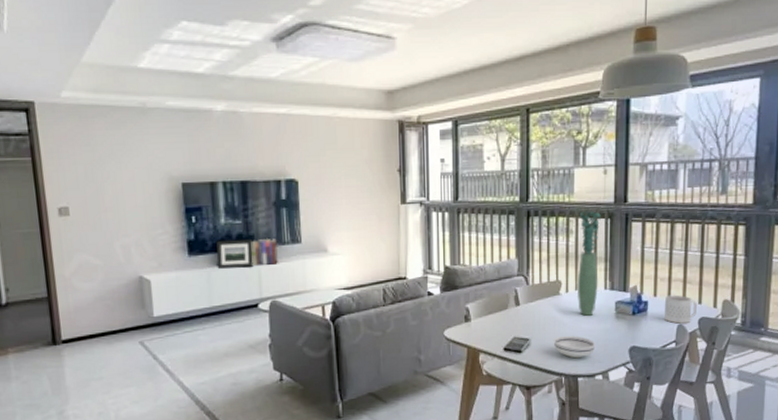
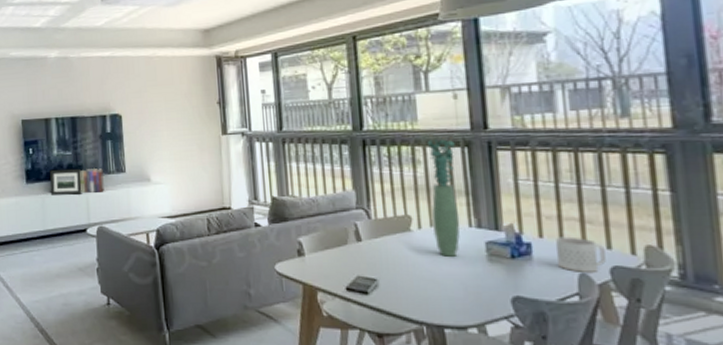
bowl: present [553,335,596,359] -> none [407,278,465,306]

